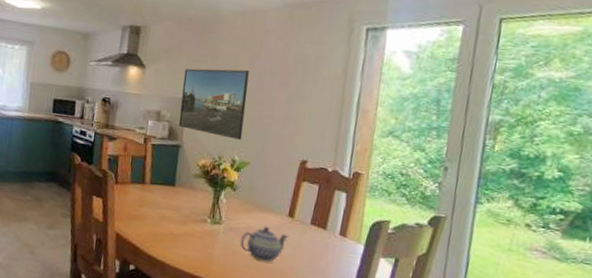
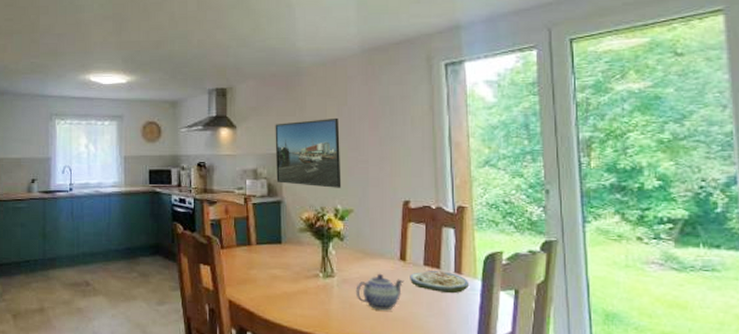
soup: none [295,229,352,255] -> present [410,271,470,294]

